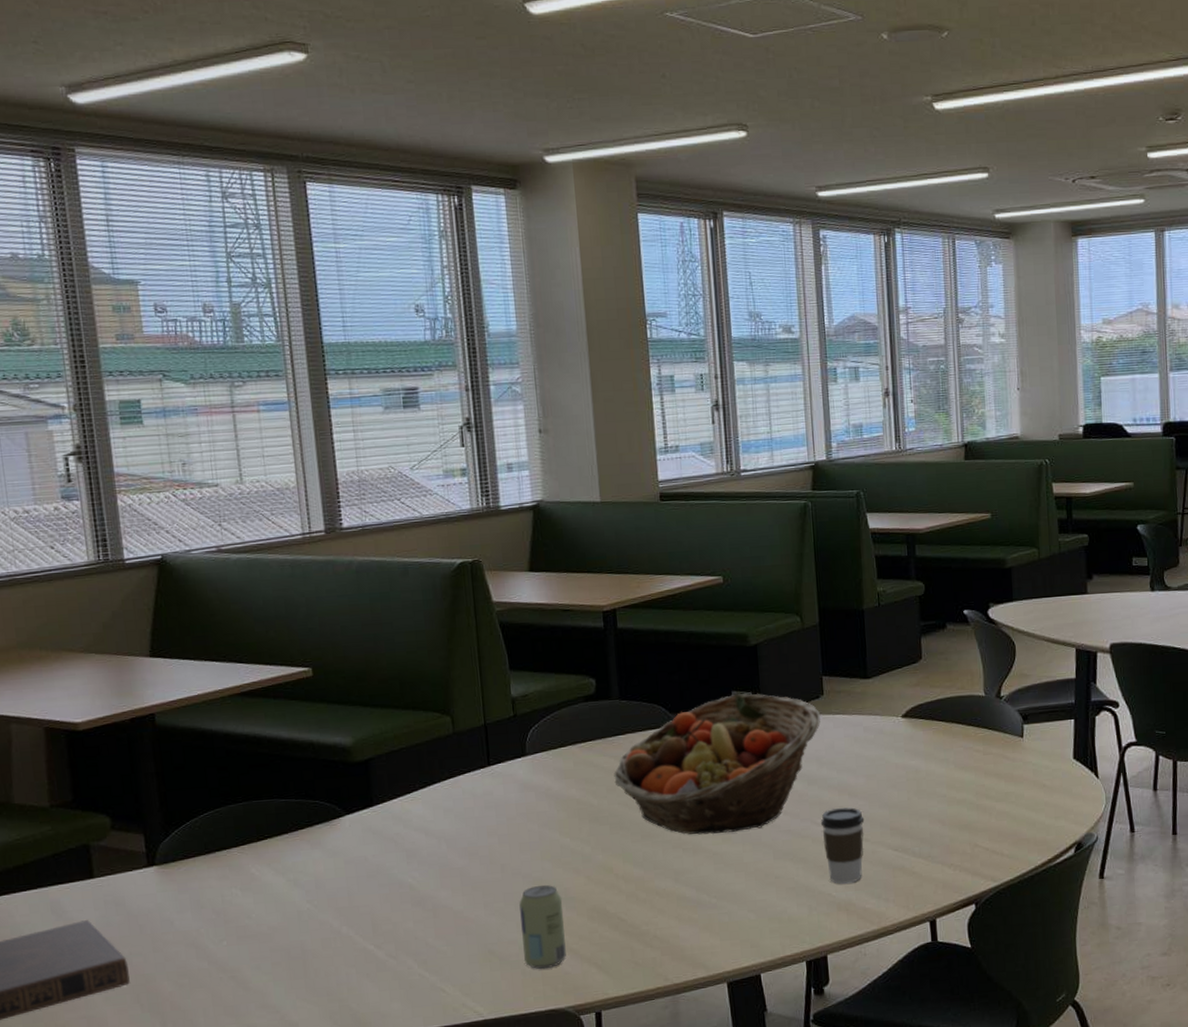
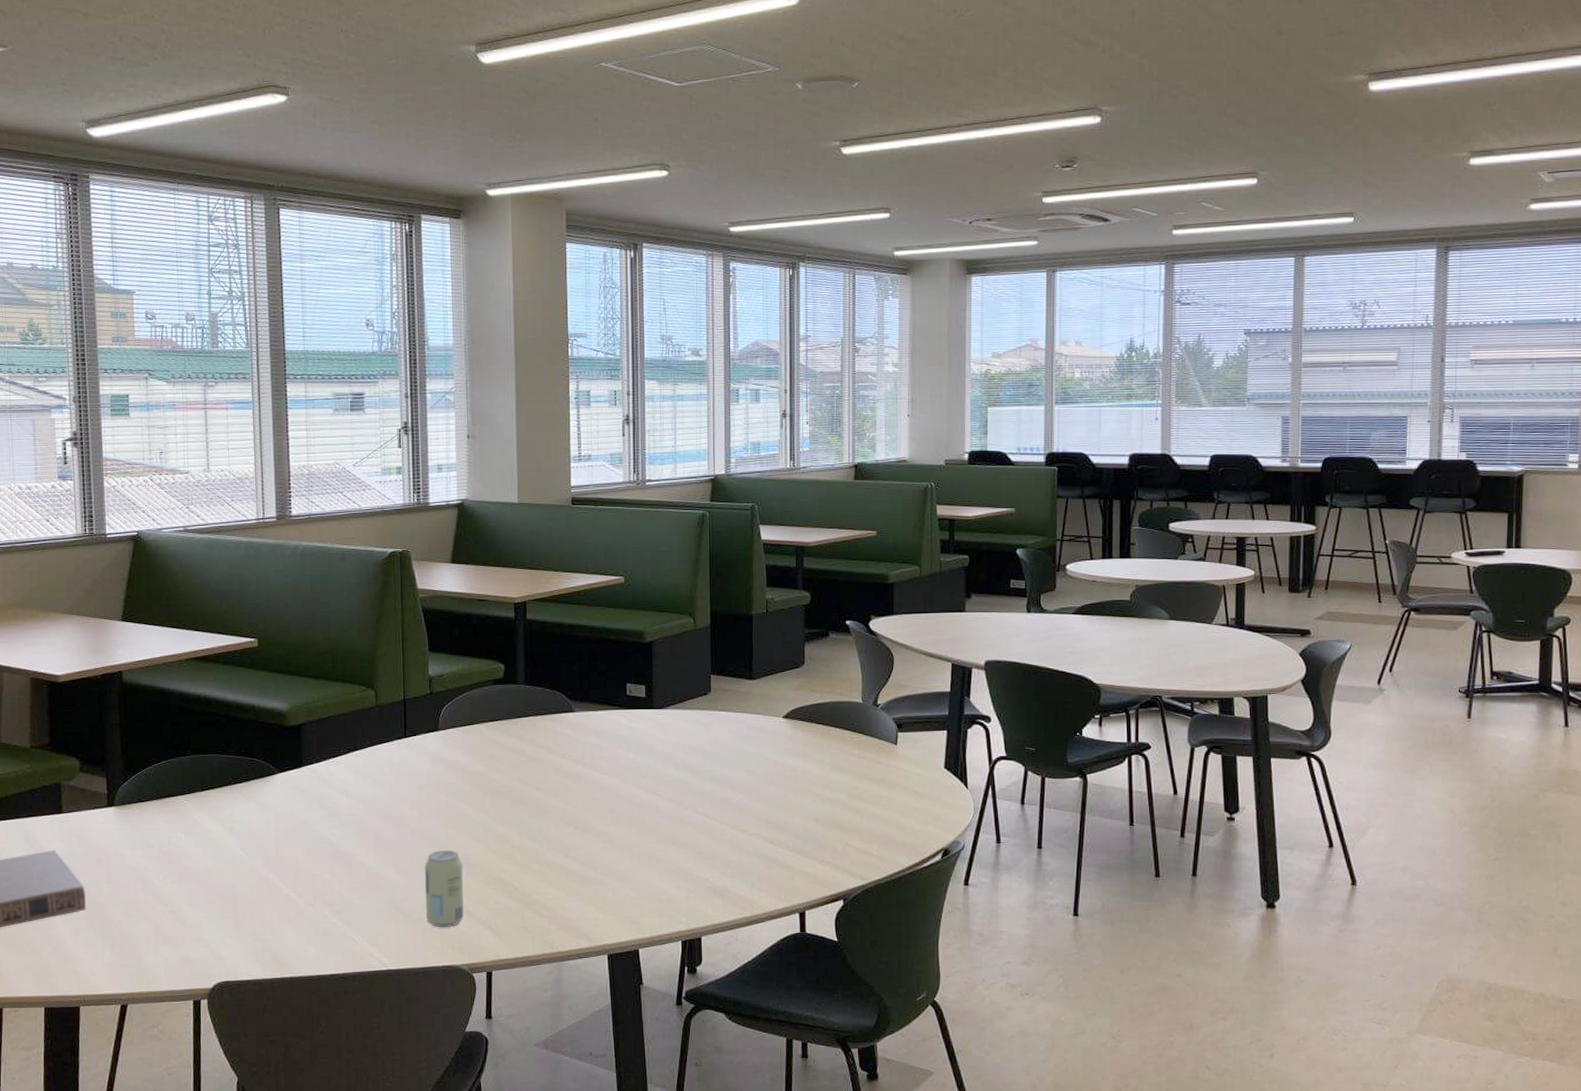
fruit basket: present [614,694,821,835] -> none [516,687,708,815]
coffee cup: present [820,807,865,884] -> none [702,799,743,871]

